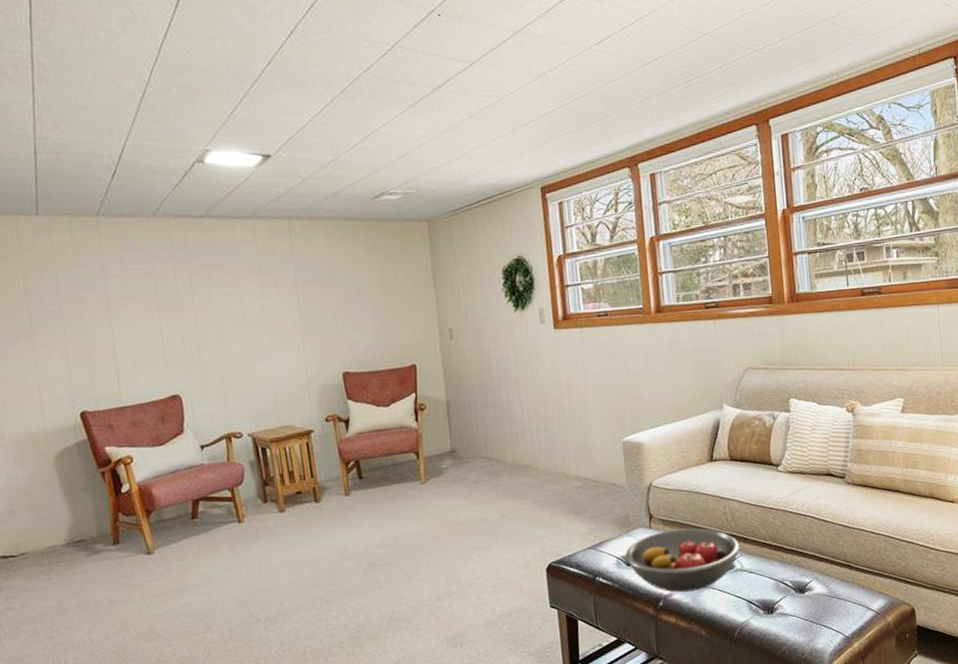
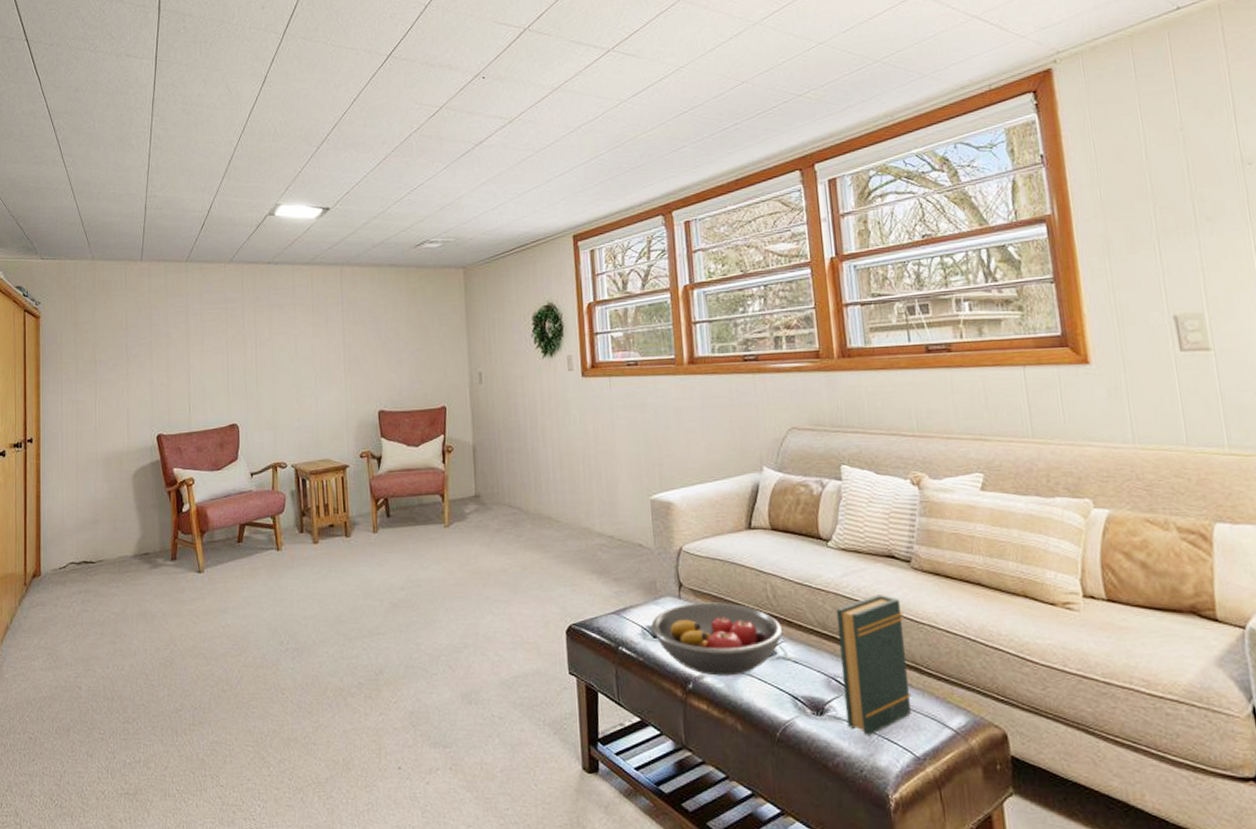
book: none [784,507,844,626] -> present [835,595,912,736]

